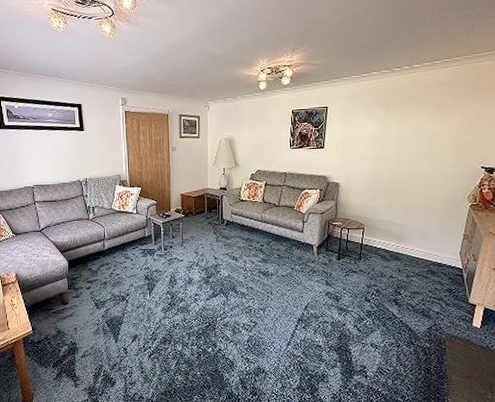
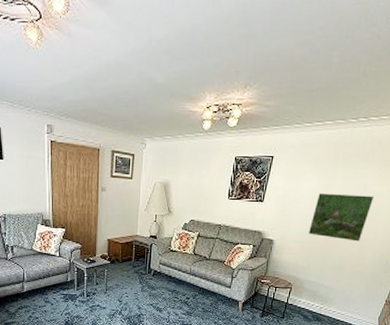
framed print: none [372,134,431,178] -> present [308,193,374,242]

